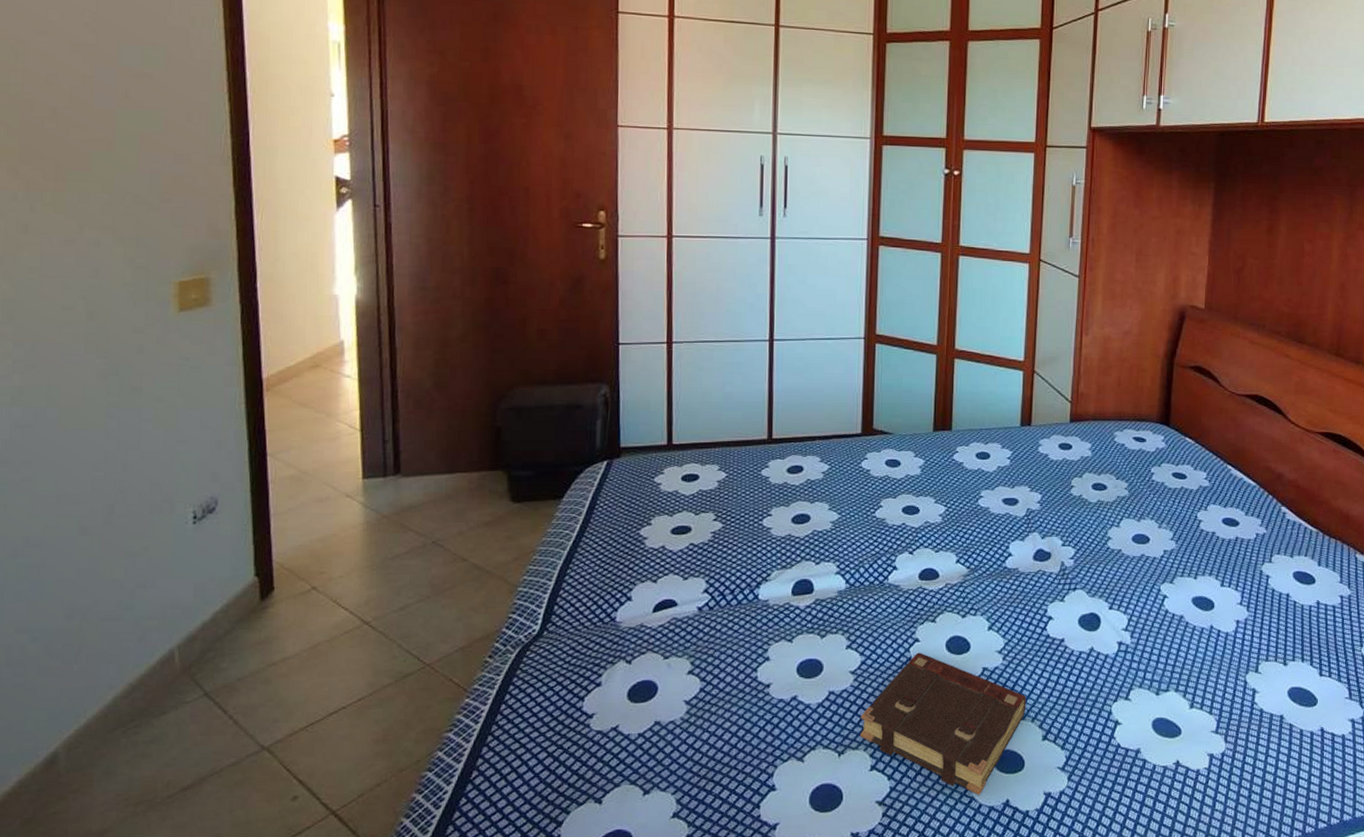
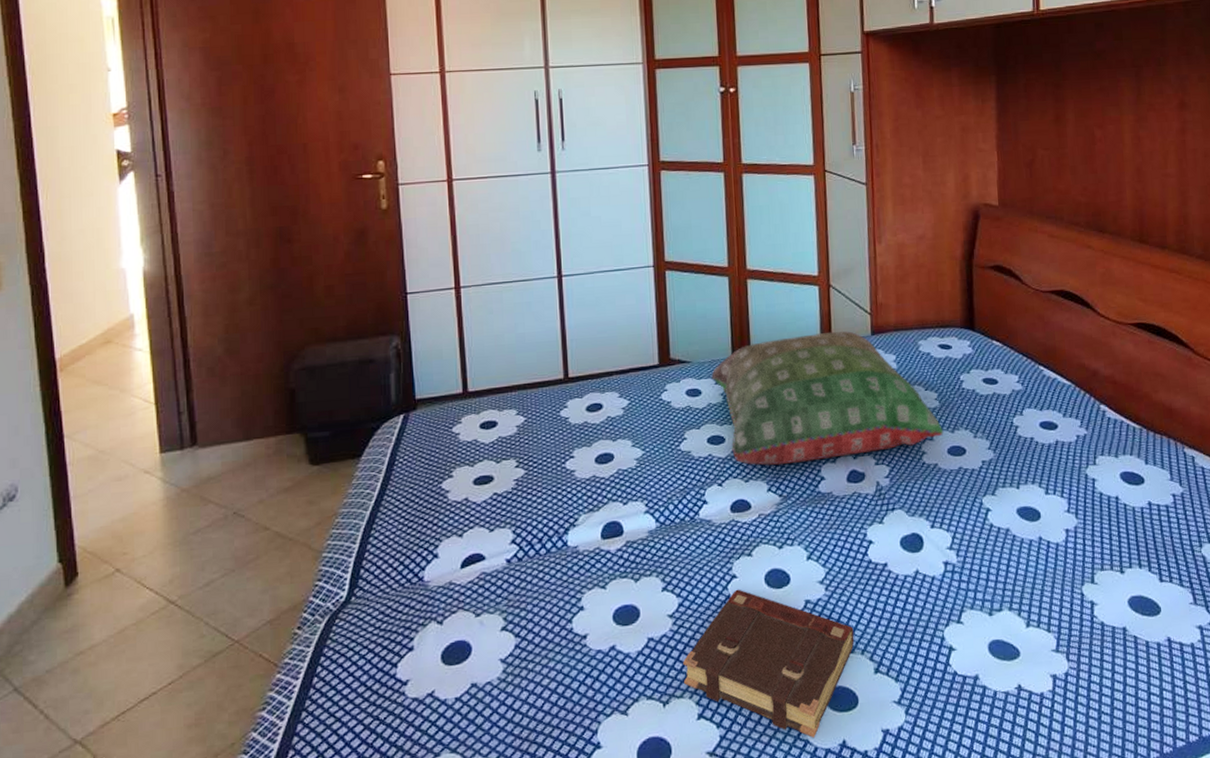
pillow: none [912,416,1130,539] -> present [711,330,944,466]

